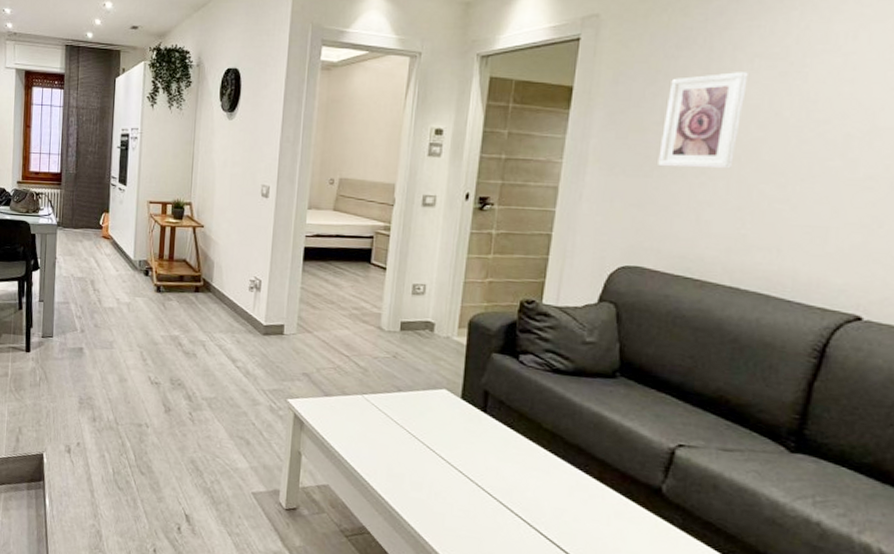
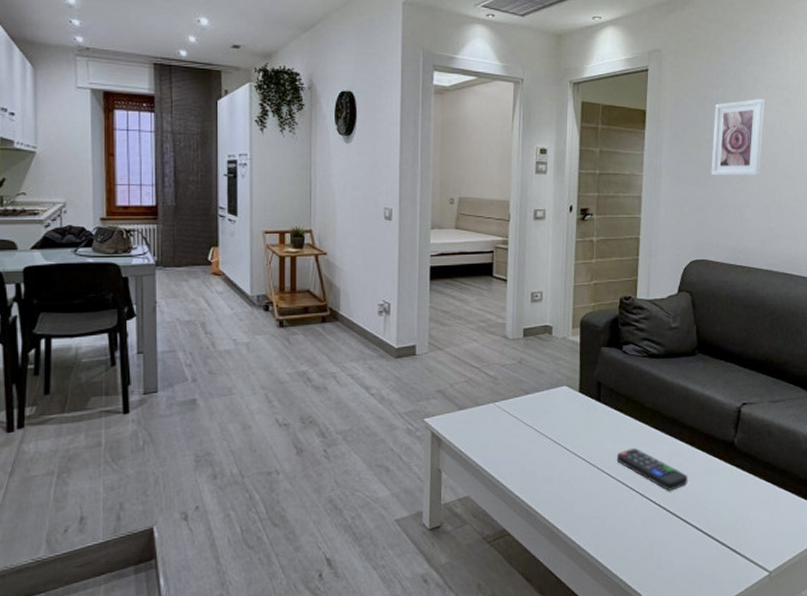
remote control: none [501,470,593,529] -> present [616,447,688,491]

